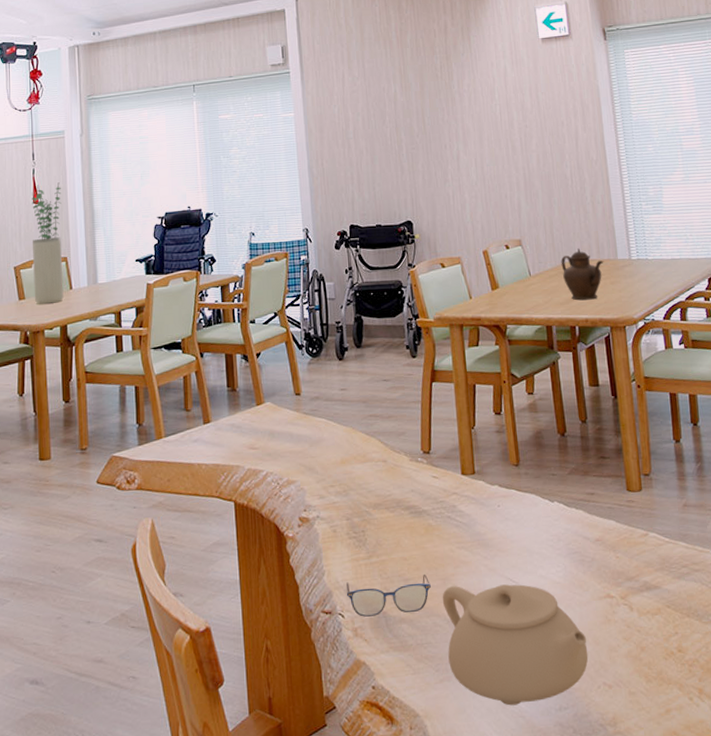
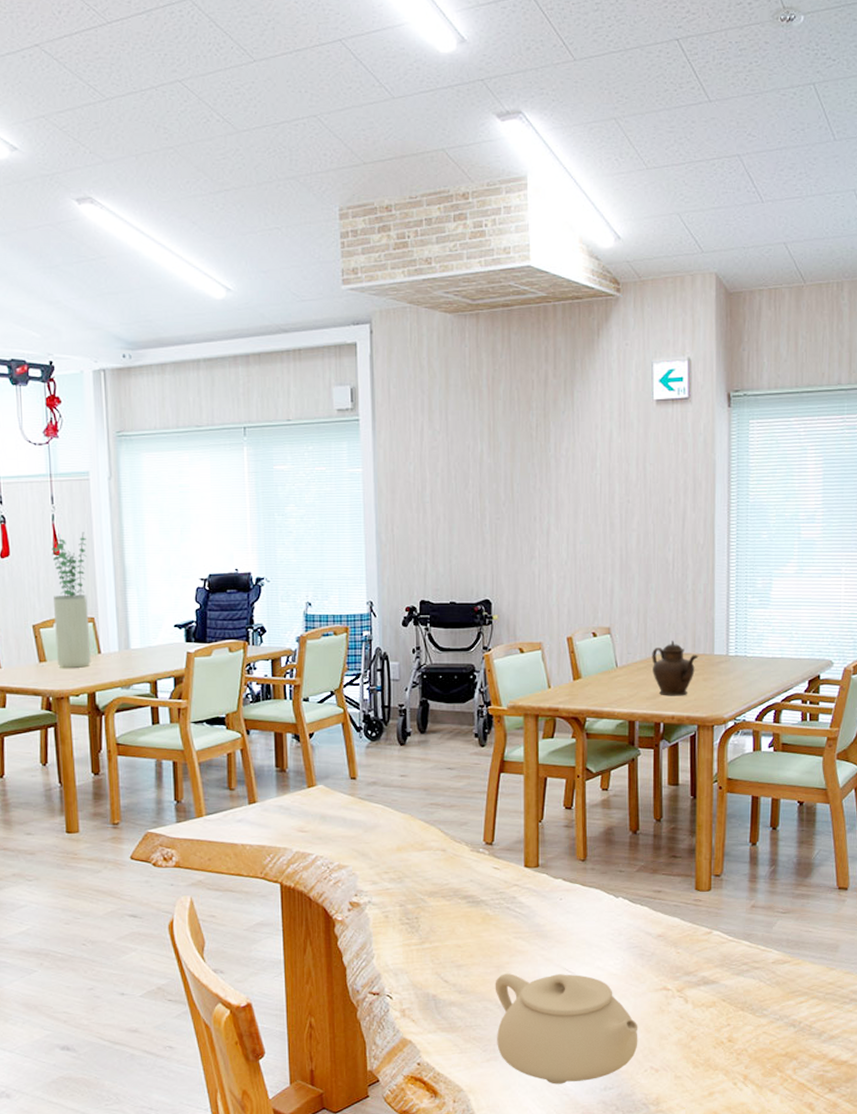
glasses: present [346,573,431,617] -> none [395,961,484,999]

